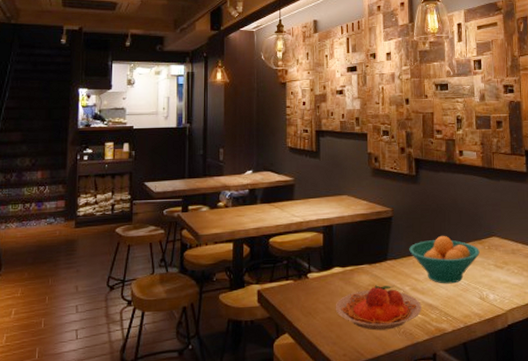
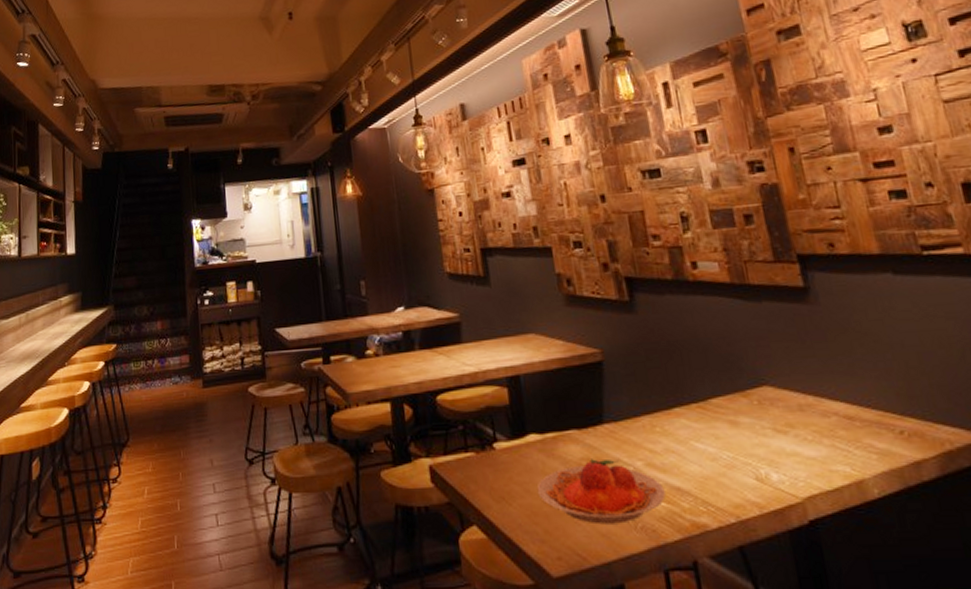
fruit bowl: present [409,235,480,284] -> none [634,385,746,458]

